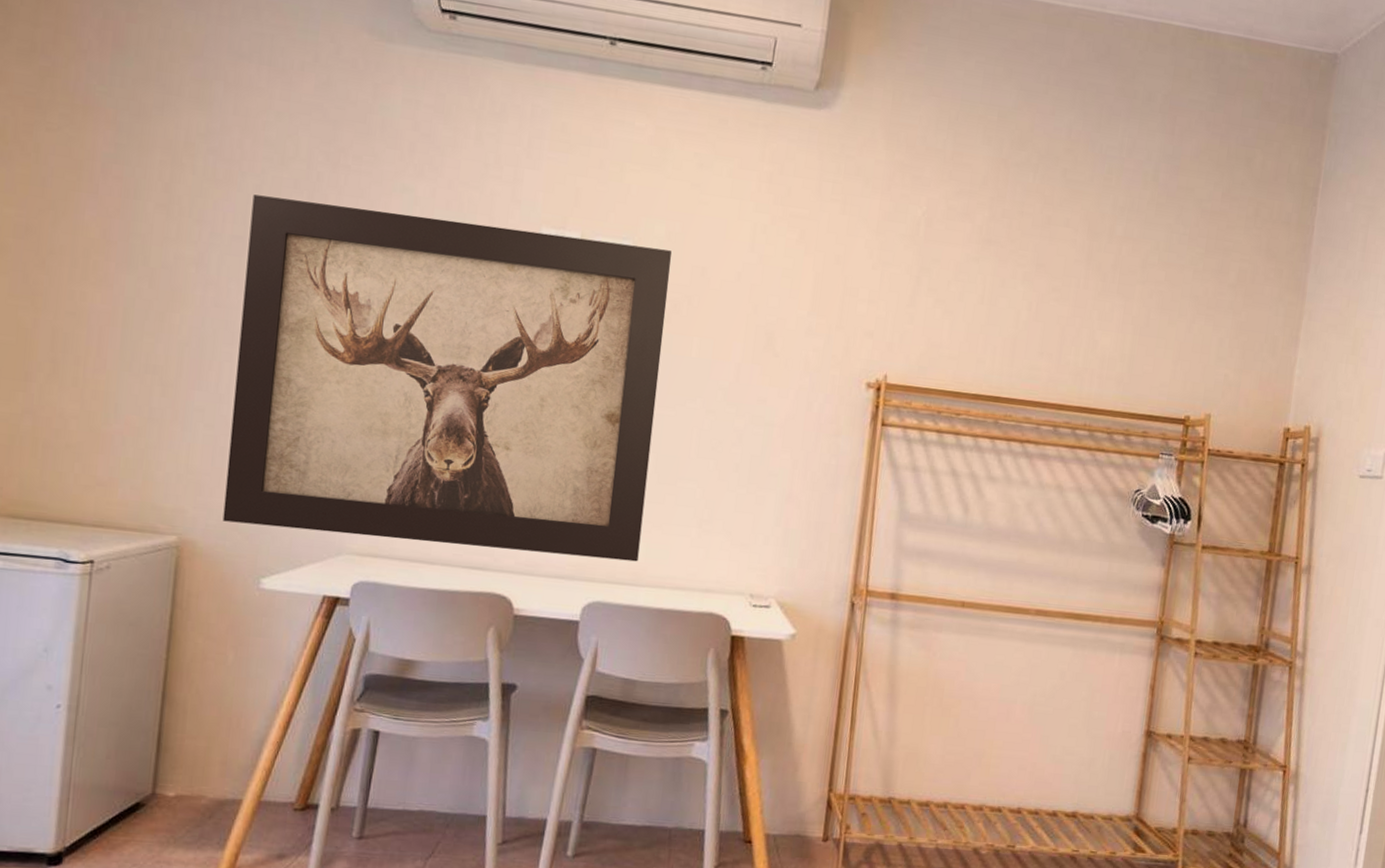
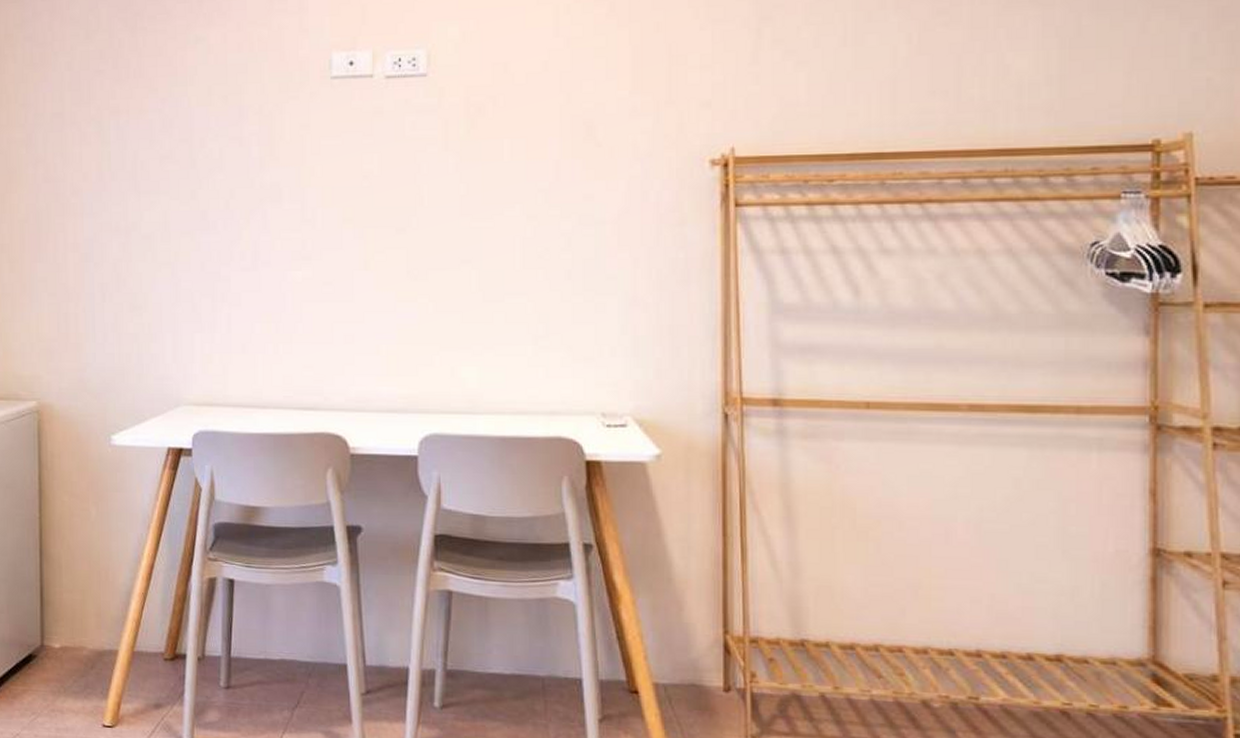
wall art: present [222,194,672,562] -> none [66,51,472,388]

